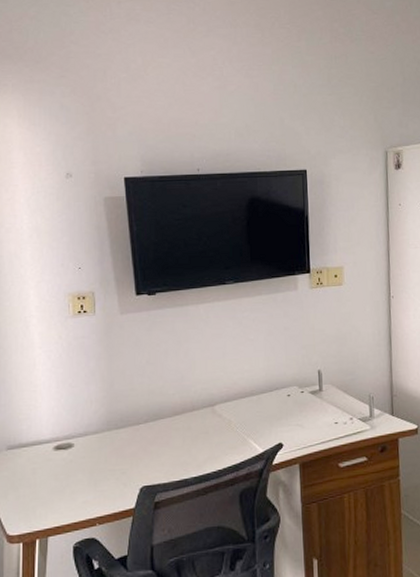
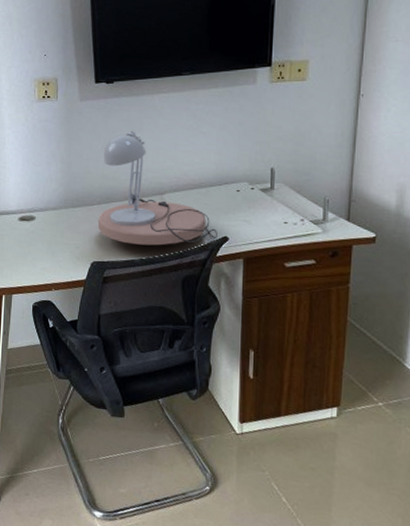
desk lamp: none [145,343,272,463] -> present [97,131,218,246]

